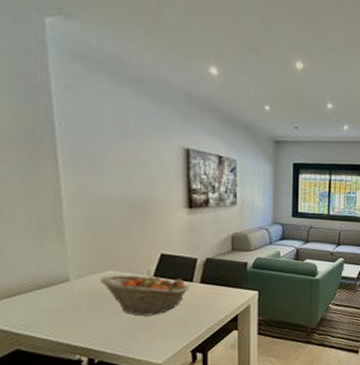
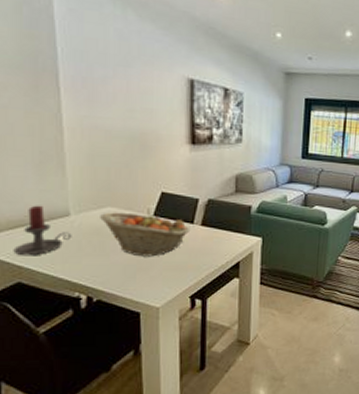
candle holder: none [11,272,72,324] -> present [13,205,72,256]

